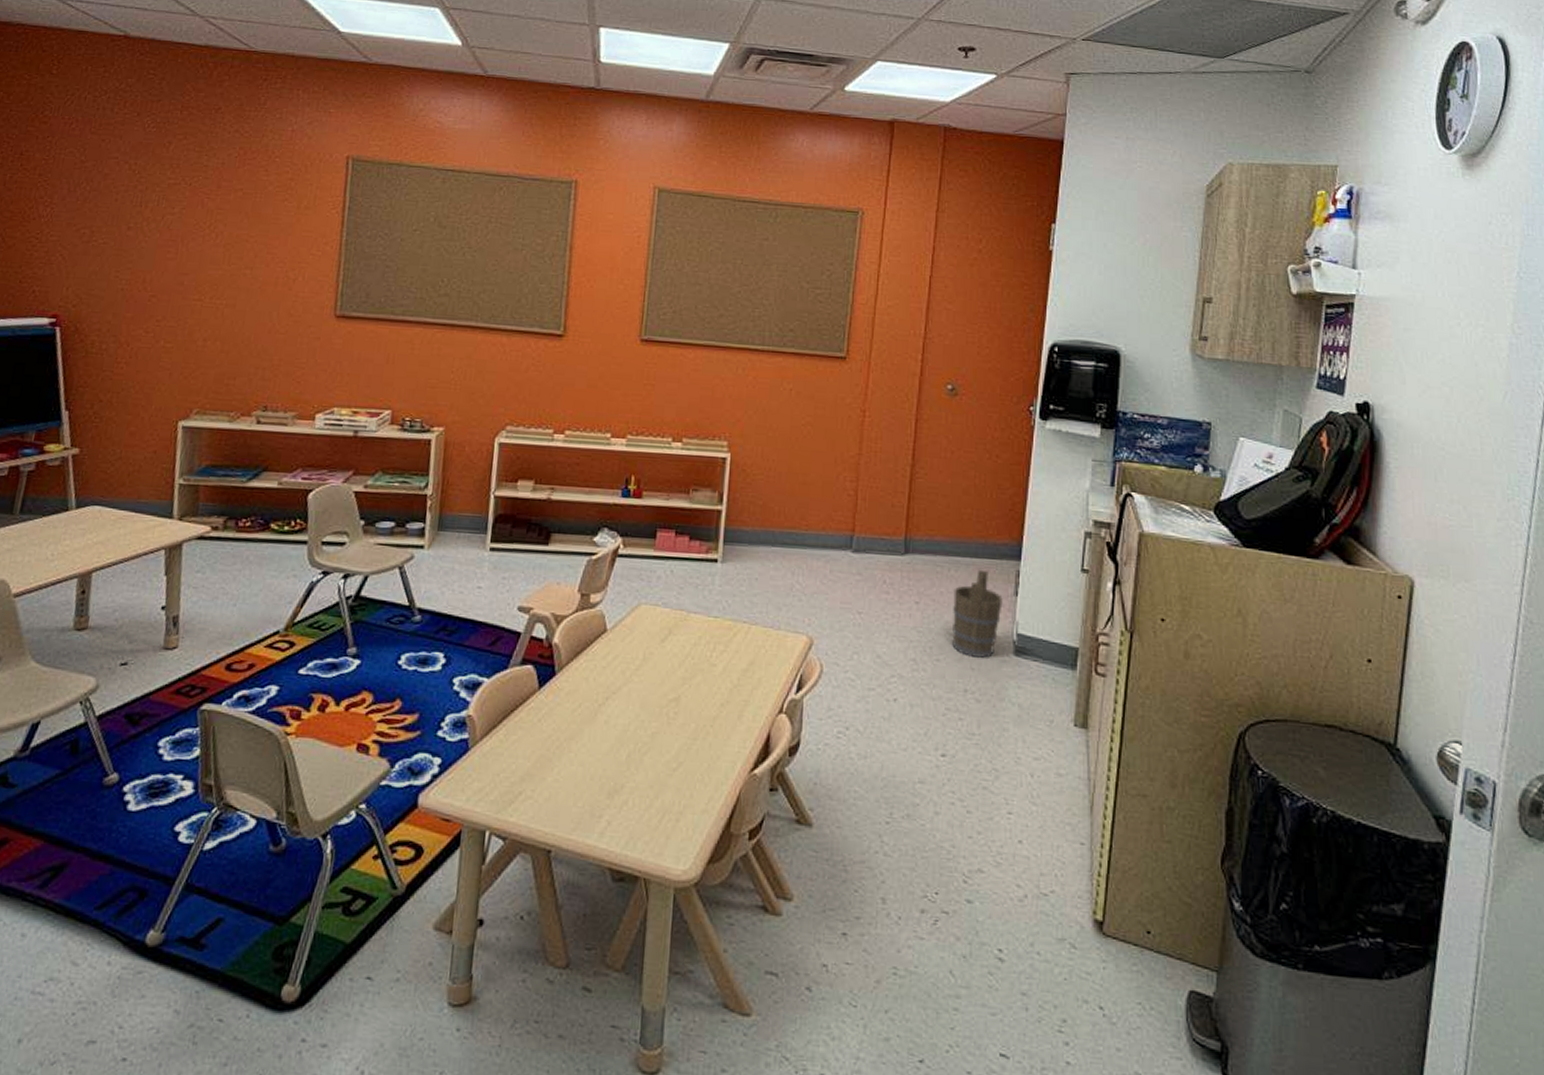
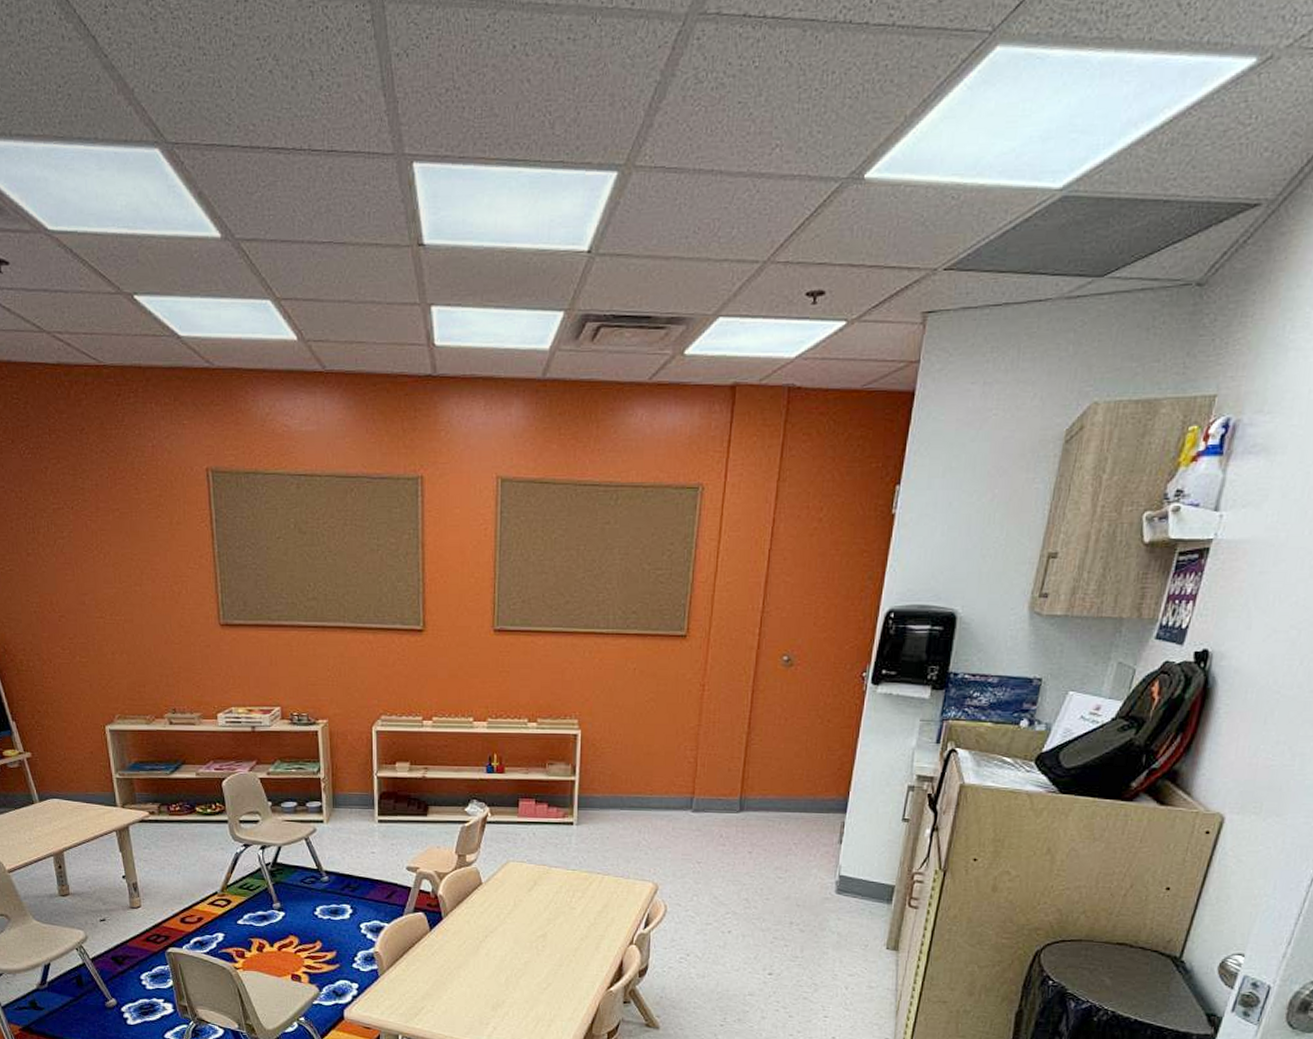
bucket: present [952,569,1003,658] -> none [781,822,828,896]

